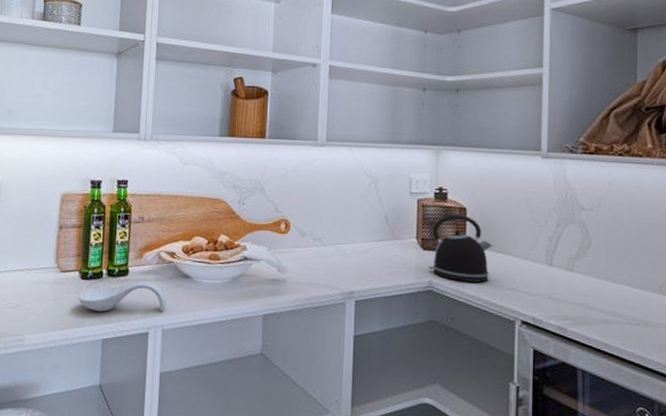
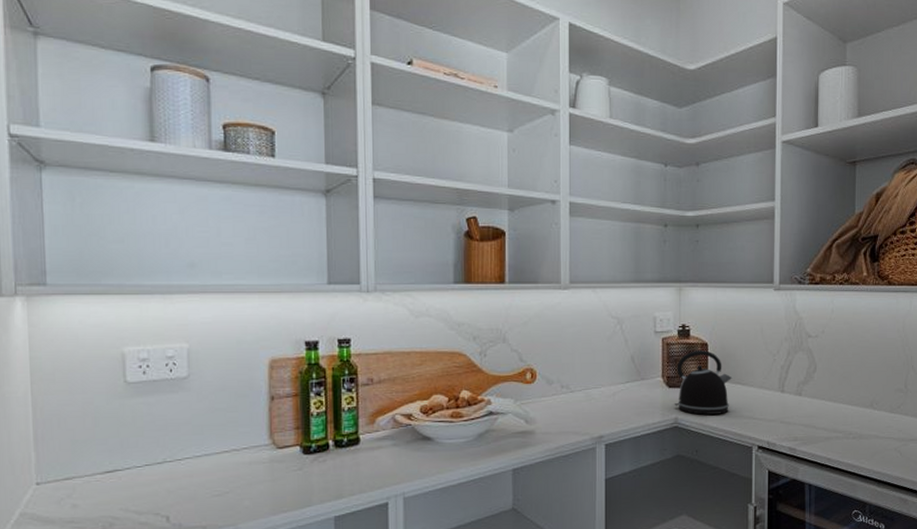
spoon rest: present [78,280,166,312] -> none [301,447,406,488]

